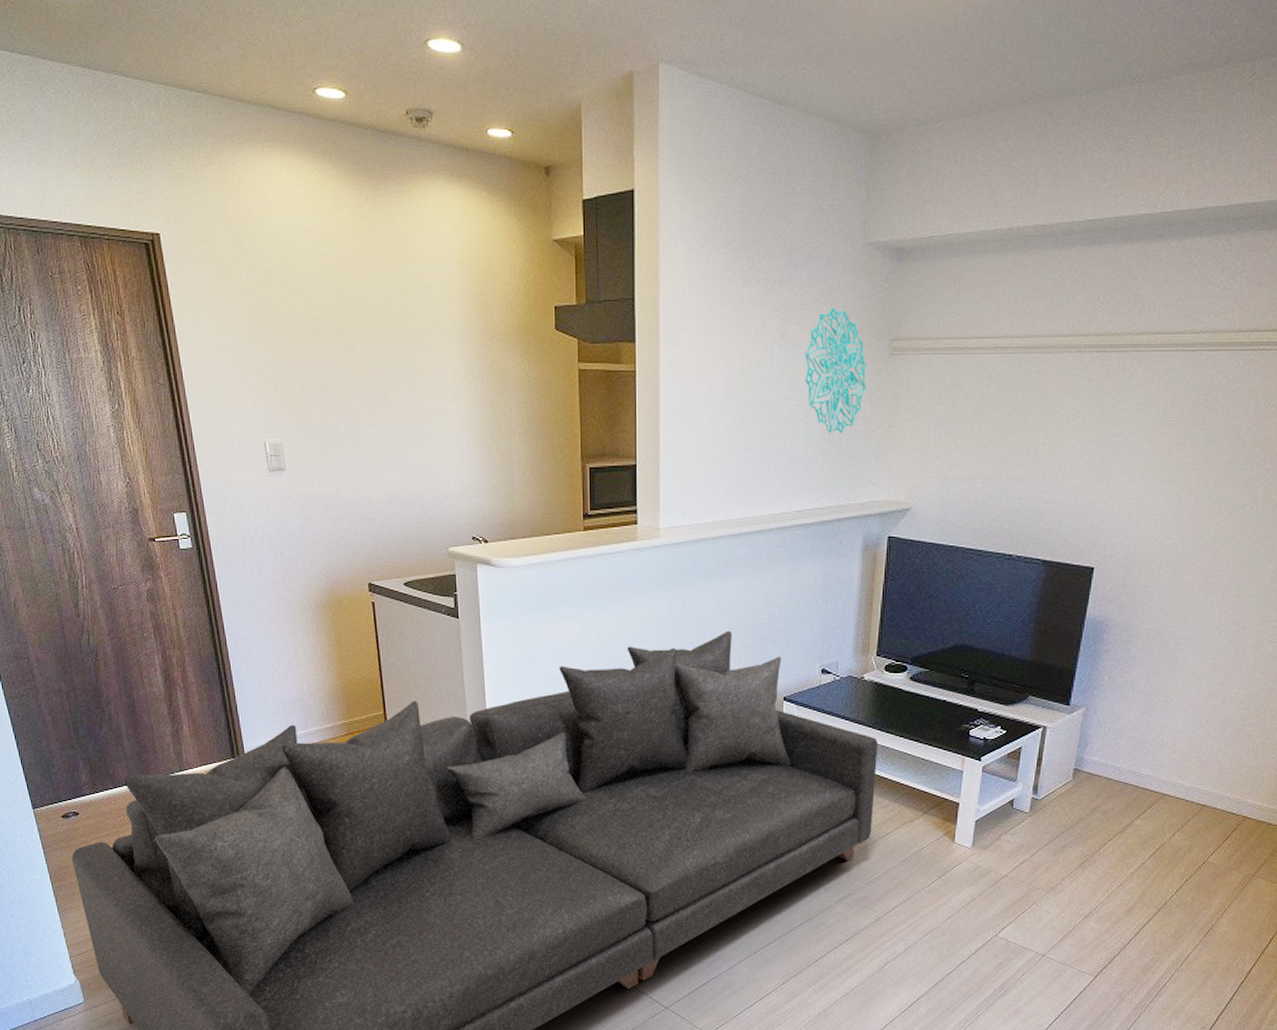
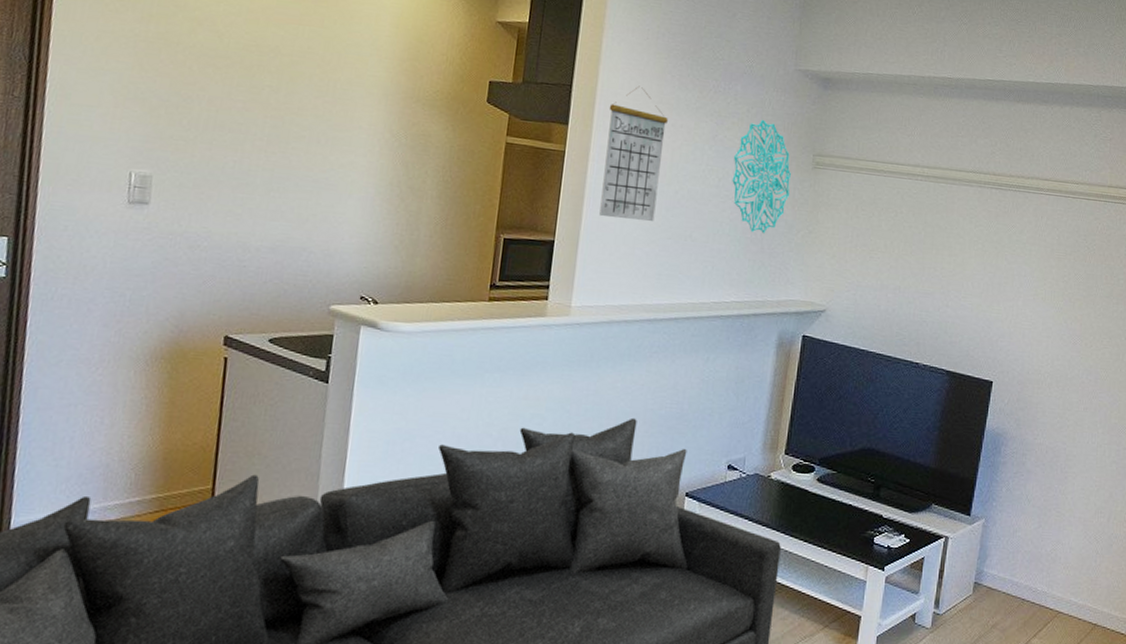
calendar: none [673,288,734,435] -> present [599,85,668,222]

